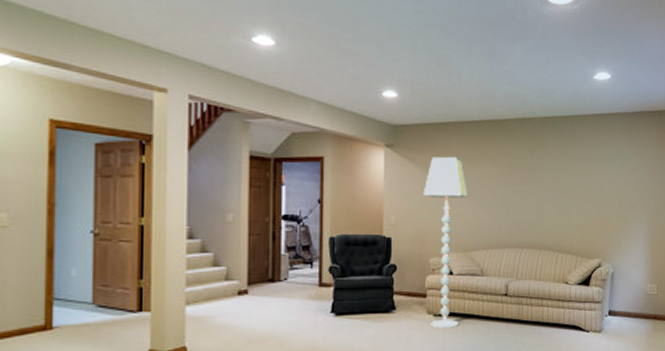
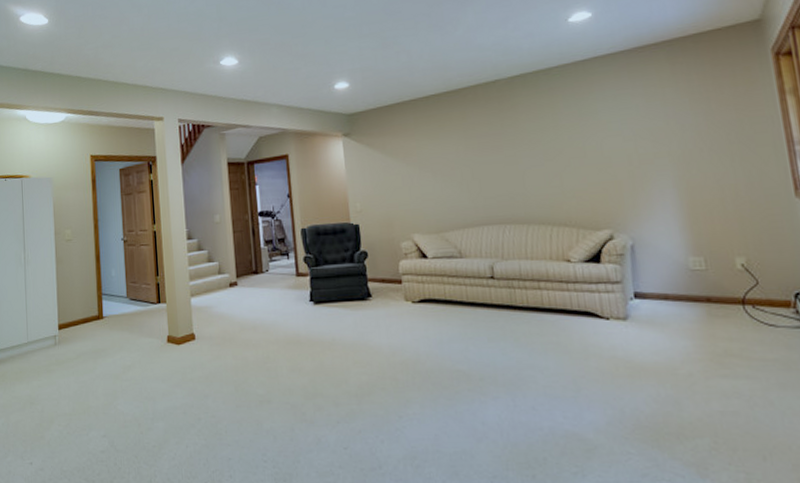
floor lamp: present [423,156,468,328] -> none [385,135,442,316]

